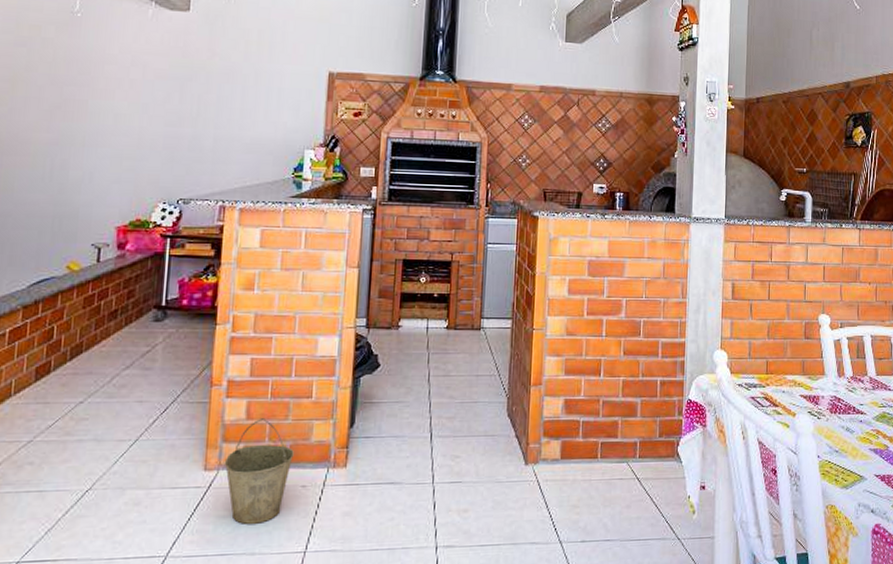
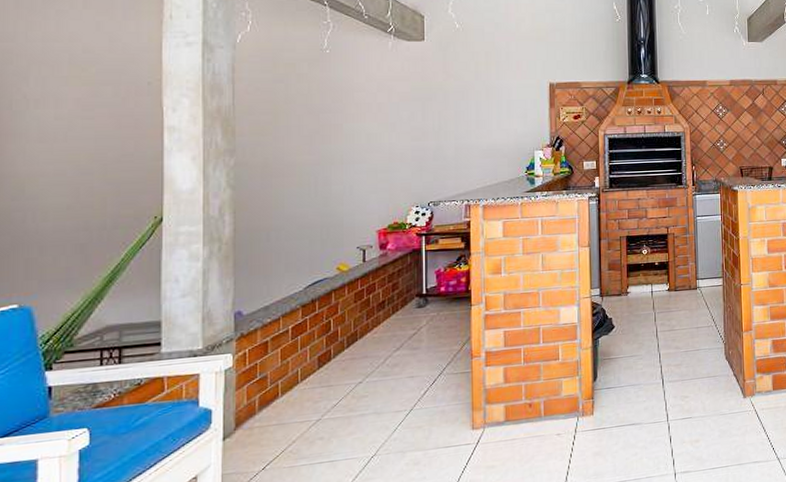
bucket: present [224,418,294,524] -> none [488,381,548,471]

